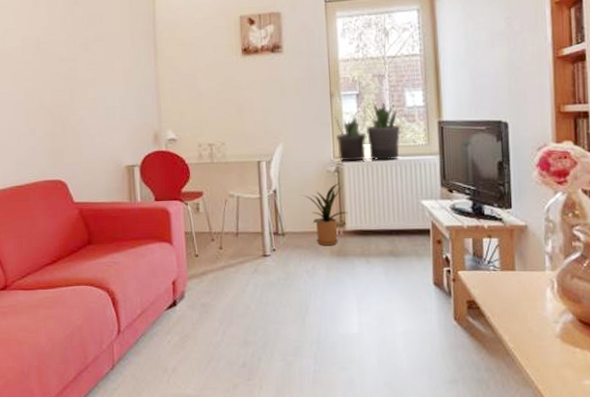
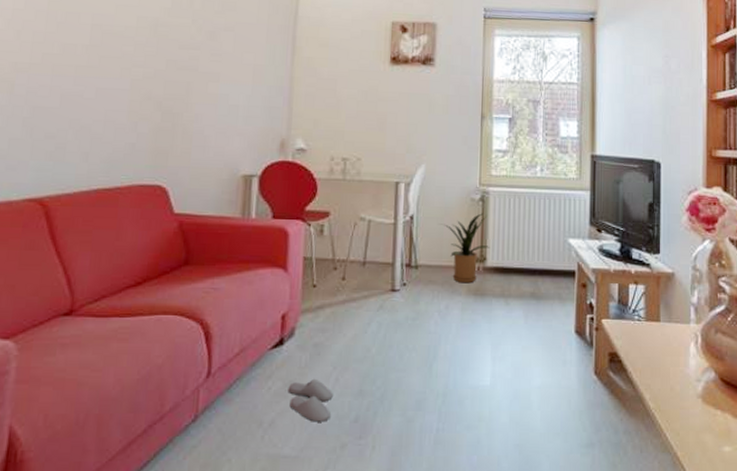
slippers: none [184,332,222,368] -> present [288,378,333,422]
planter: present [334,113,367,162] -> none [484,139,517,192]
planter: present [366,99,401,161] -> none [516,126,553,193]

